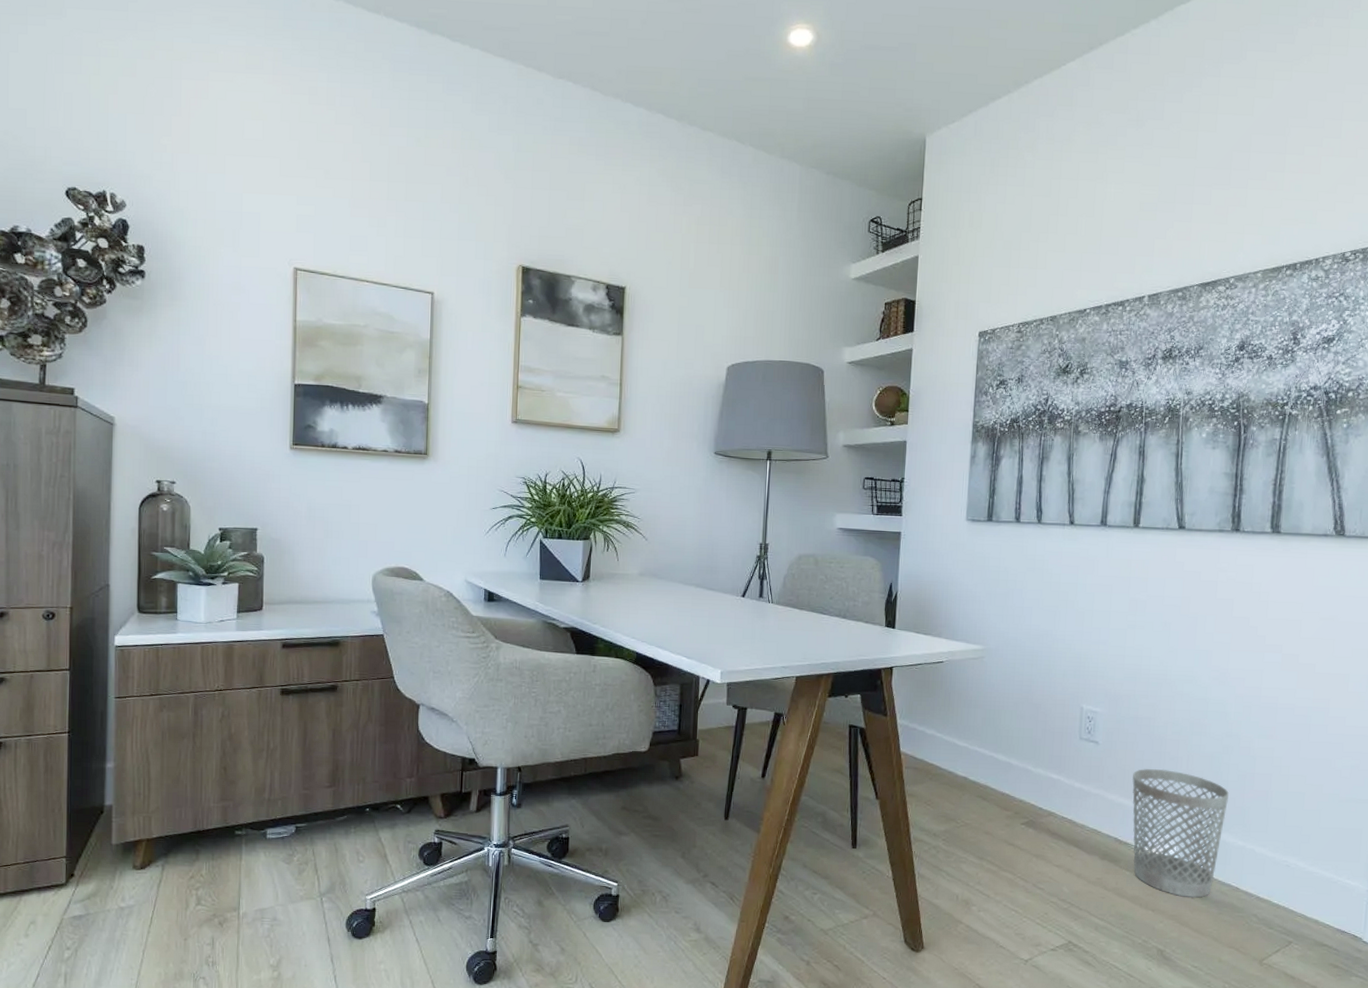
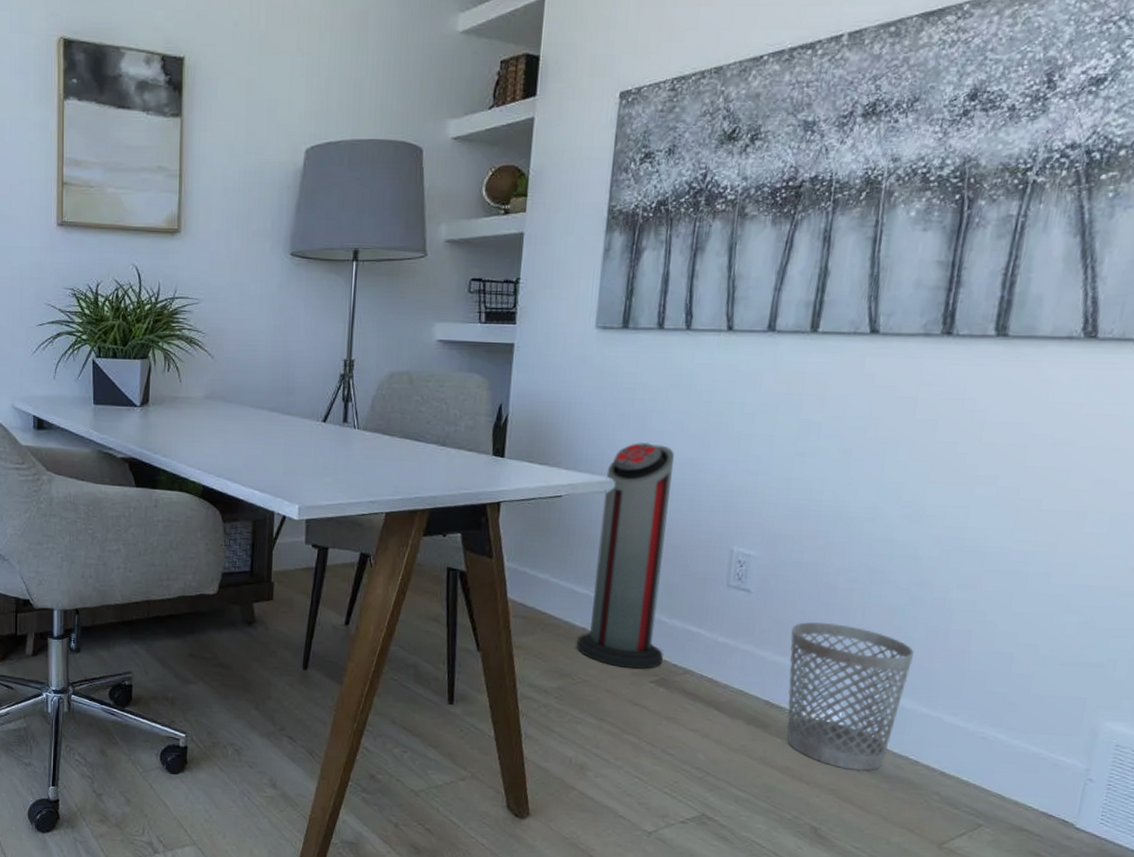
air purifier: none [960,616,1033,813] -> present [577,443,675,669]

